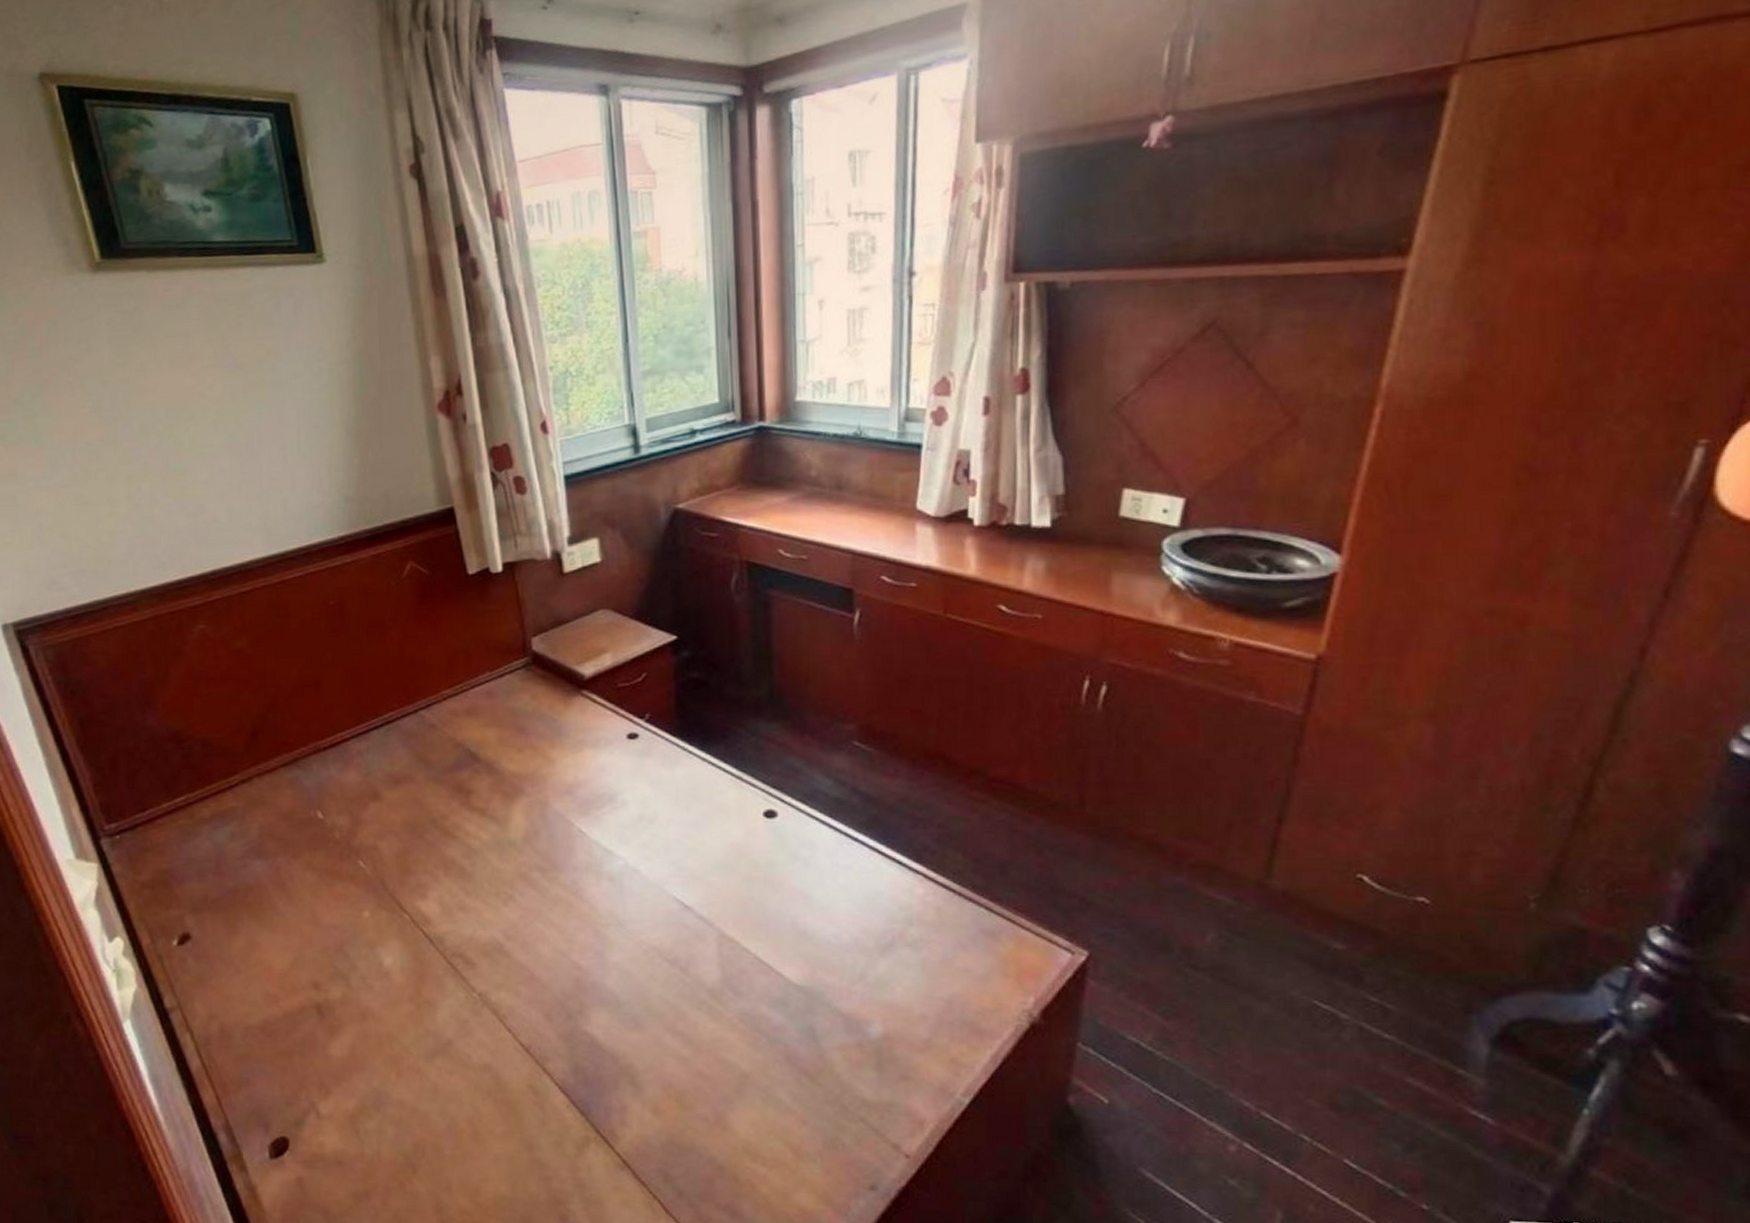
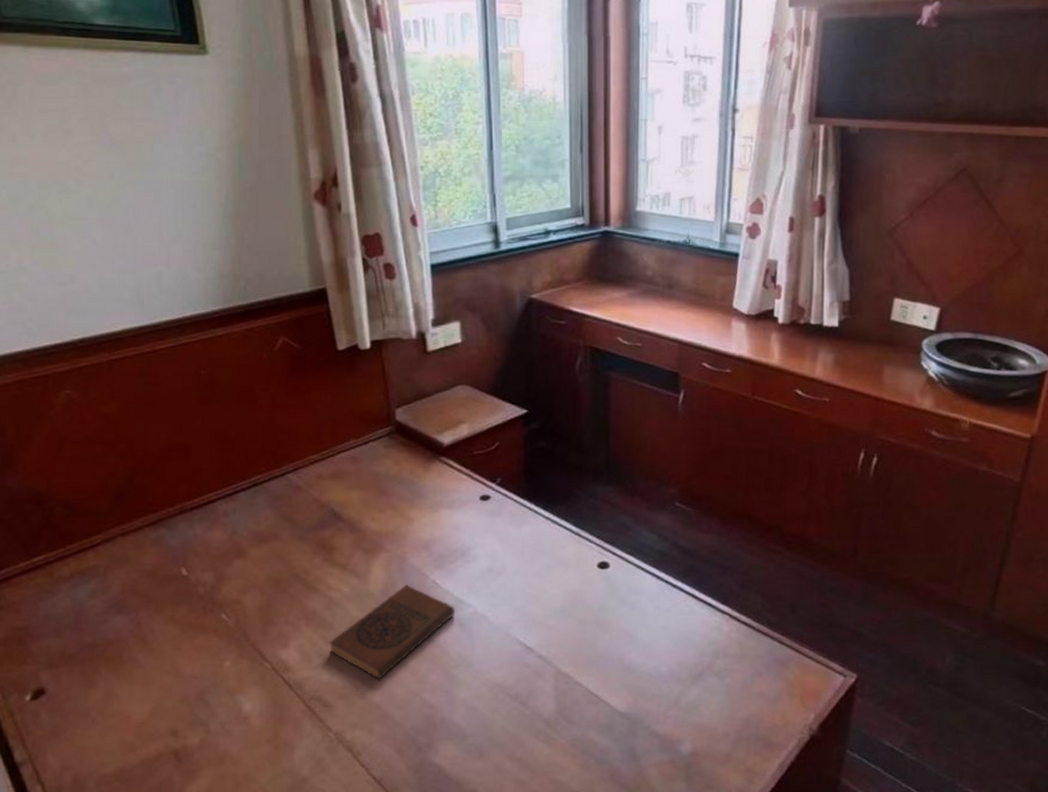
book: none [469,833,604,937] -> present [328,585,456,680]

